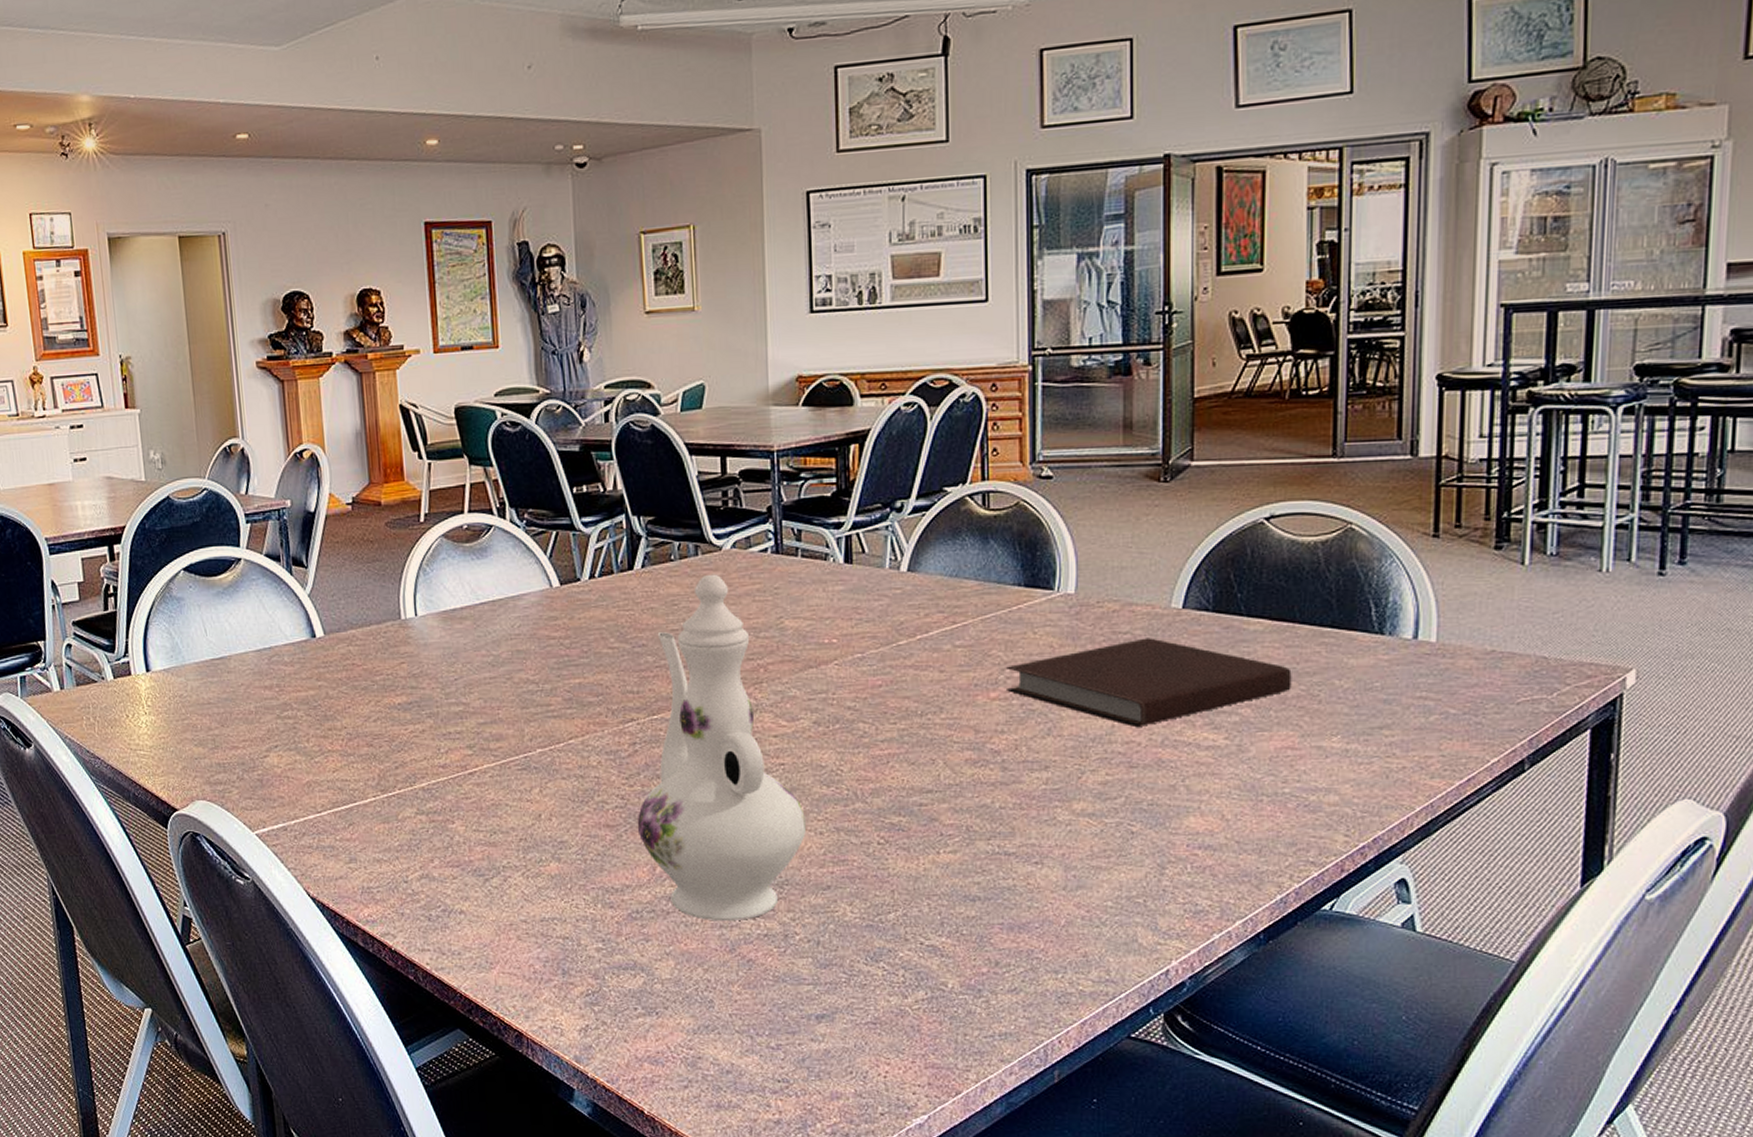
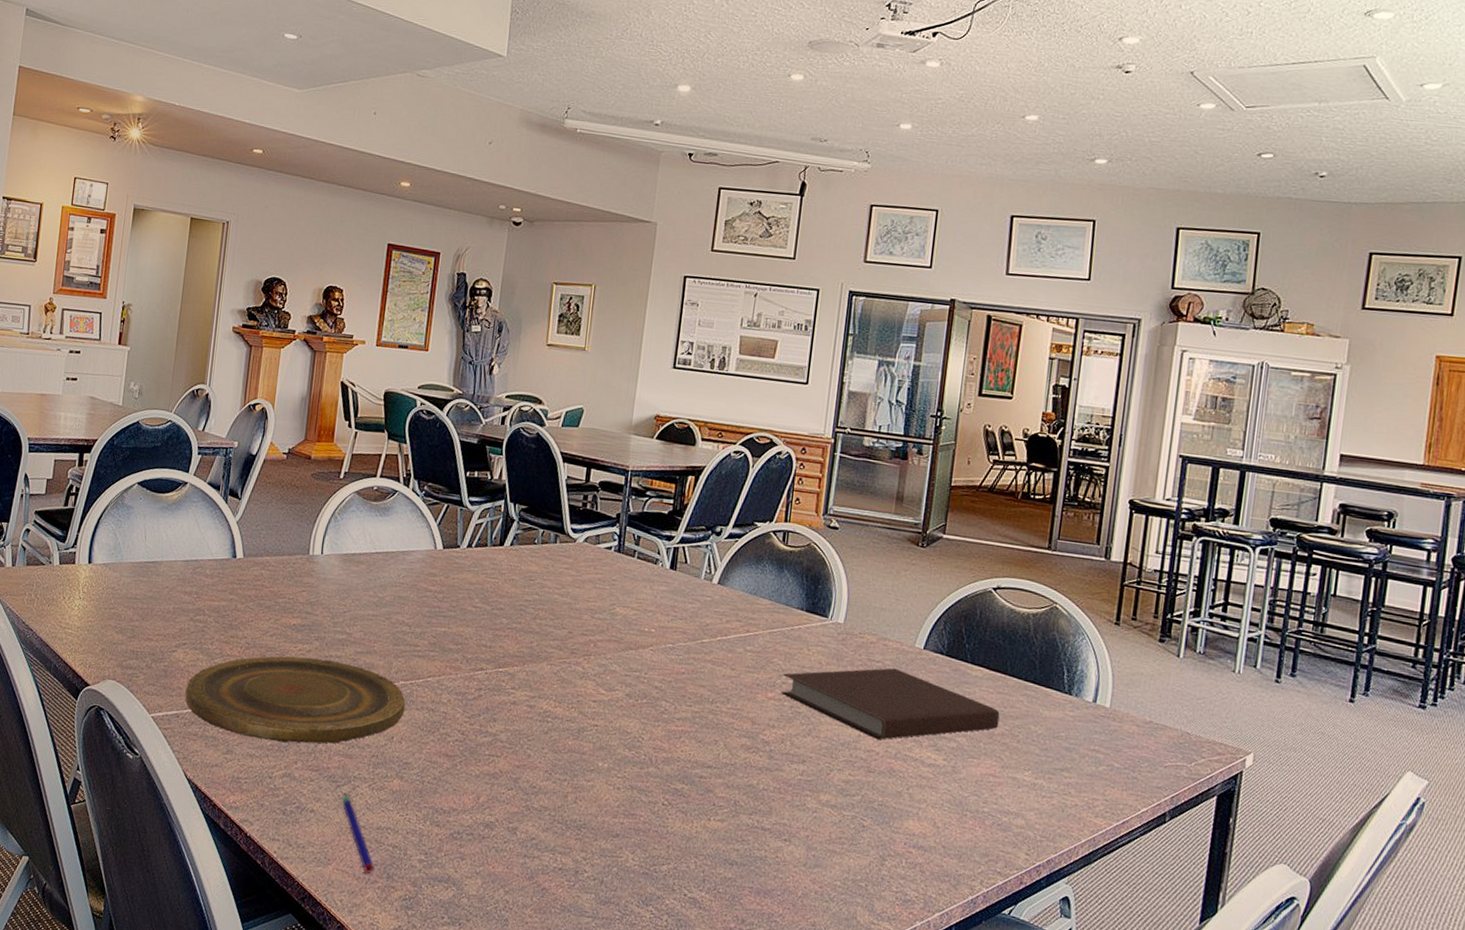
plate: none [288,738,549,840] -> present [185,656,406,744]
pen: none [493,888,546,972] -> present [341,795,375,874]
ewer: present [637,574,807,922] -> none [470,560,609,854]

